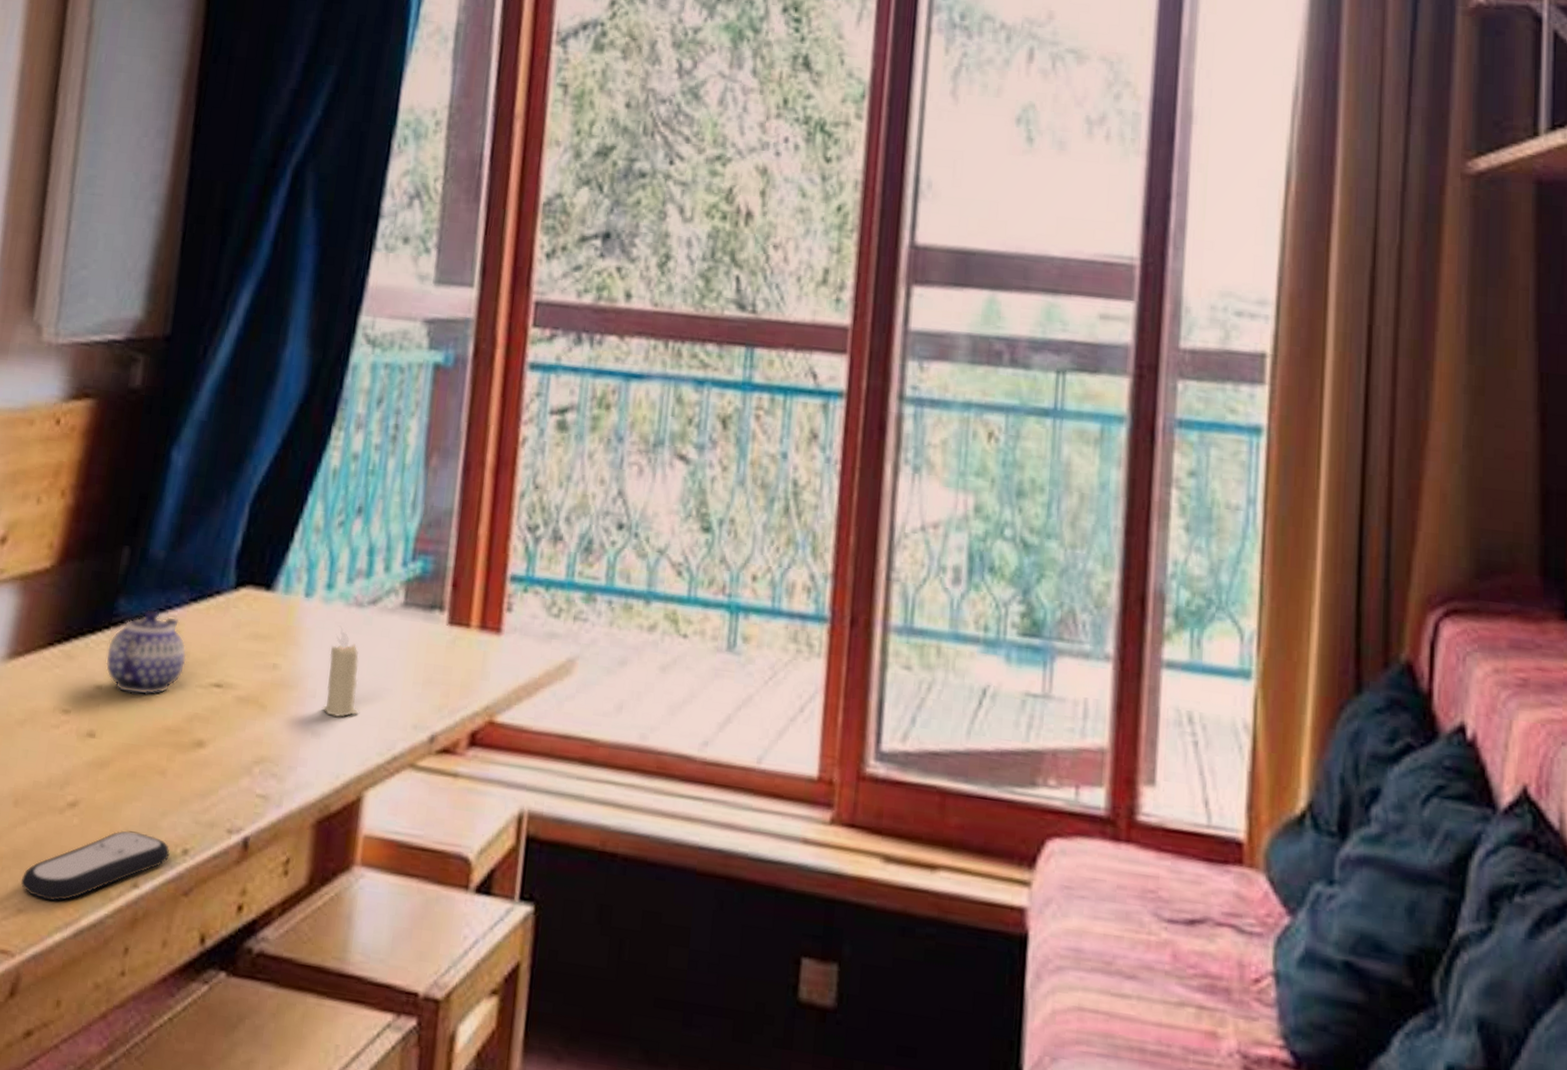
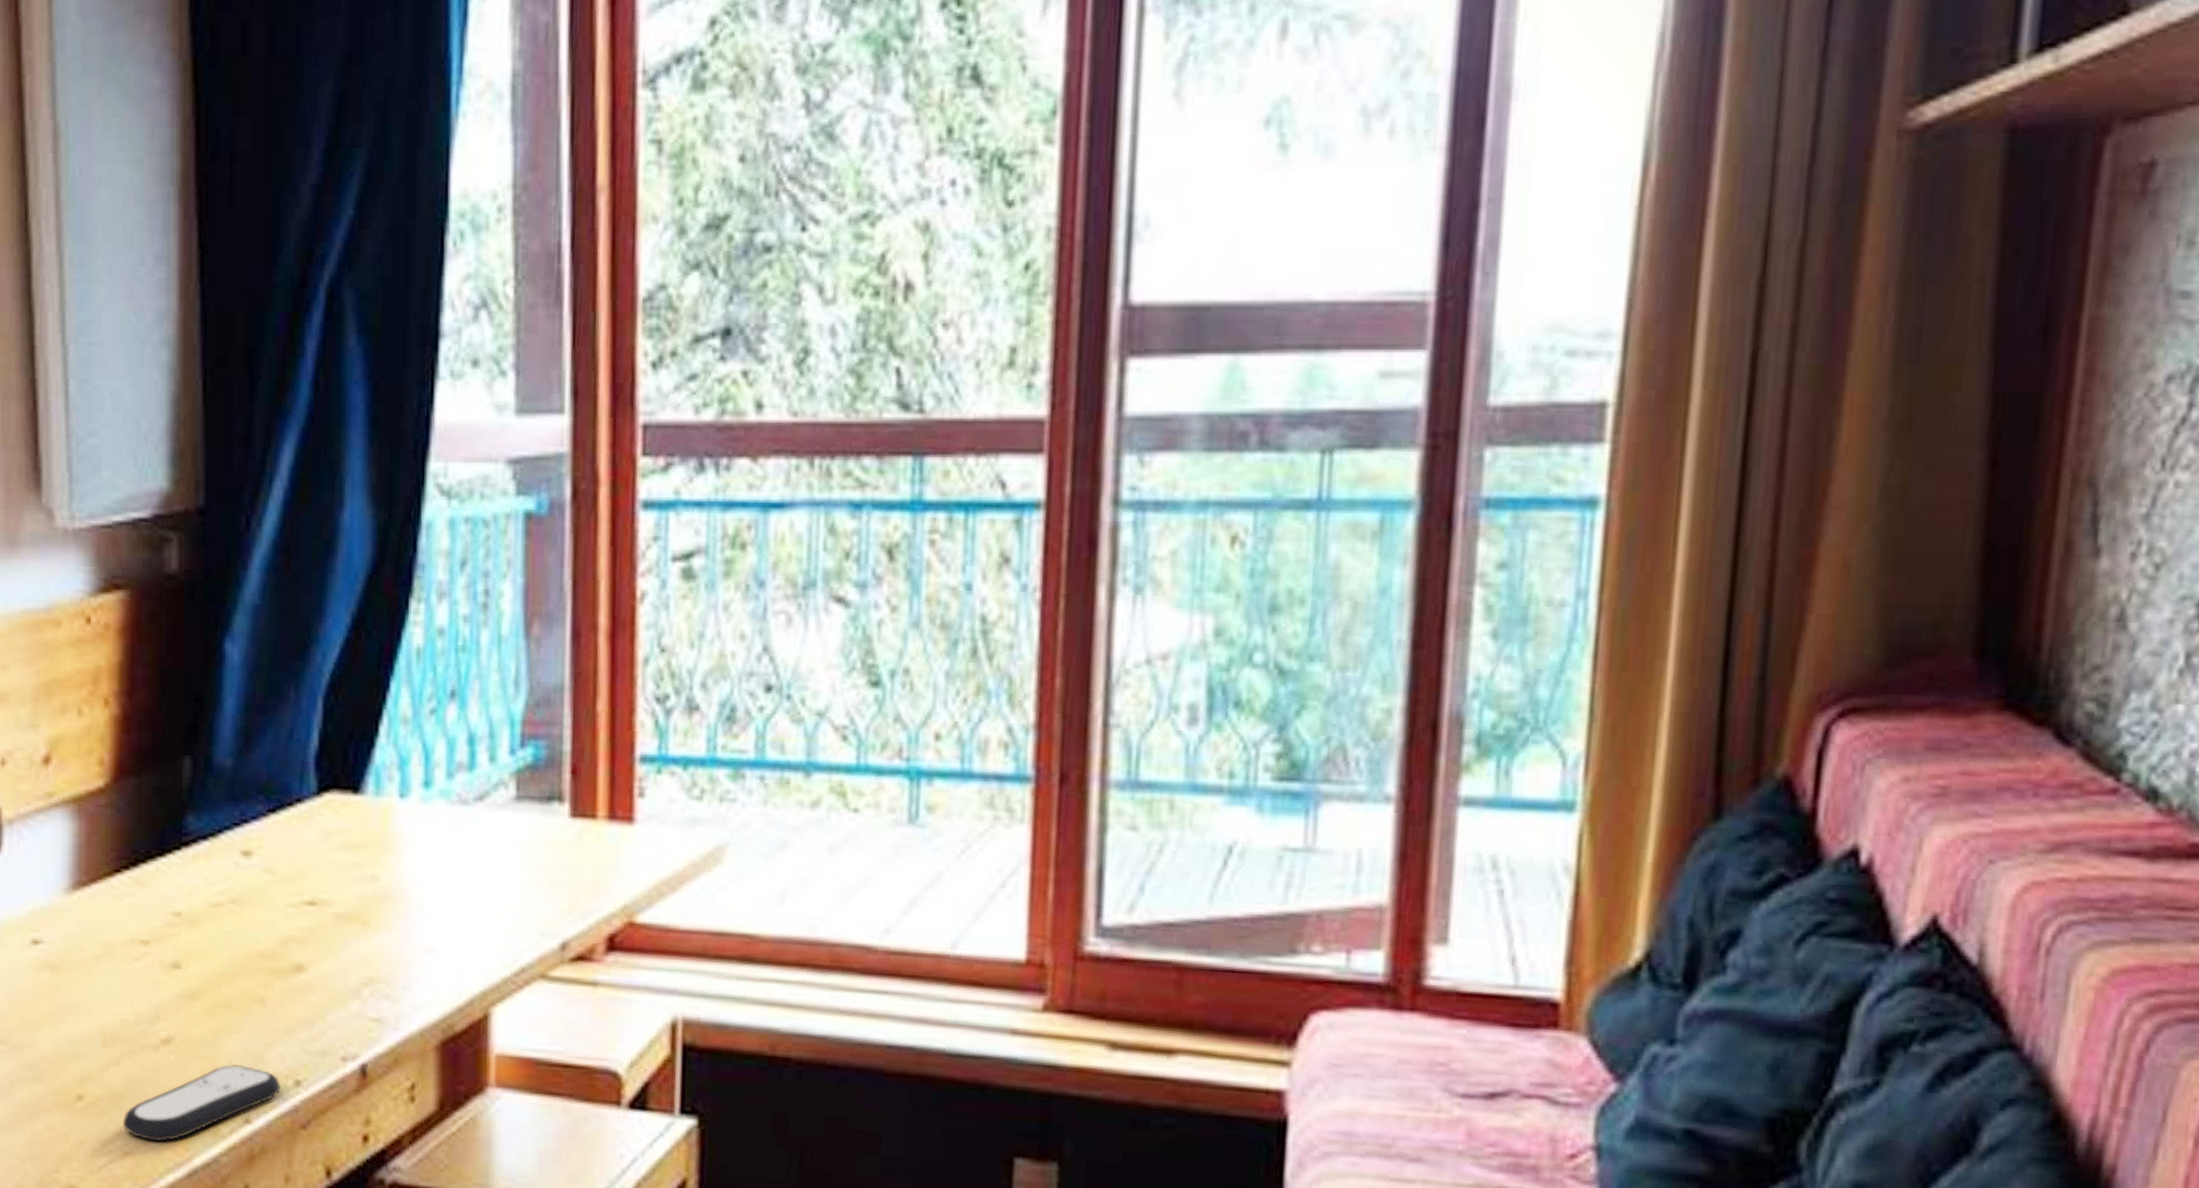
teapot: present [105,609,187,695] -> none [181,824,272,919]
candle: present [322,625,360,718] -> none [433,827,478,929]

